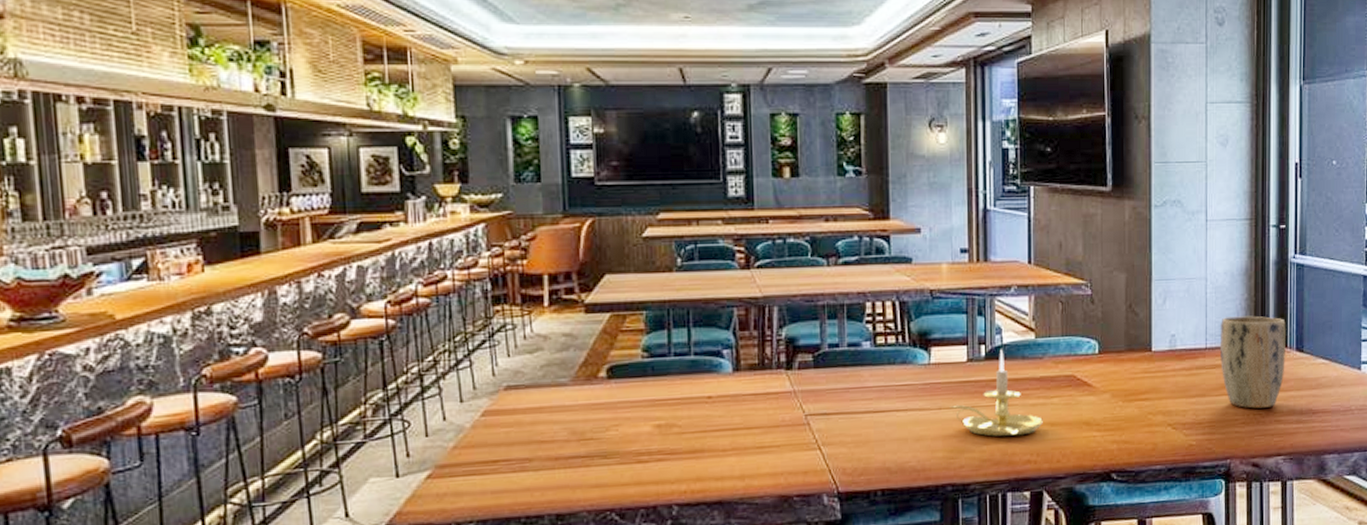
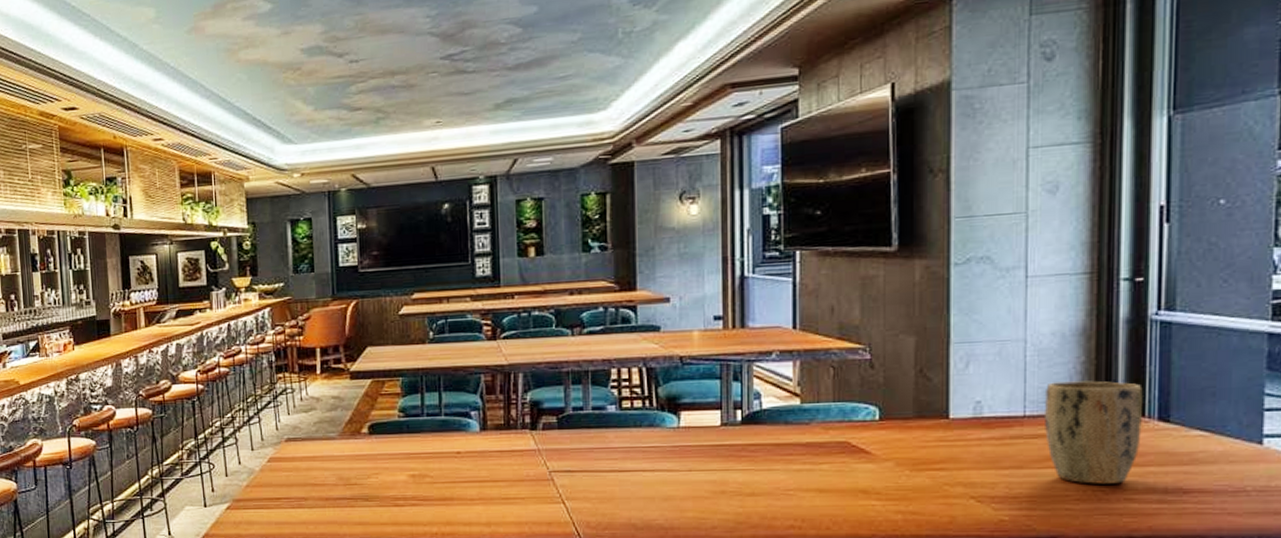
candle holder: present [950,349,1043,437] -> none [701,414,809,501]

